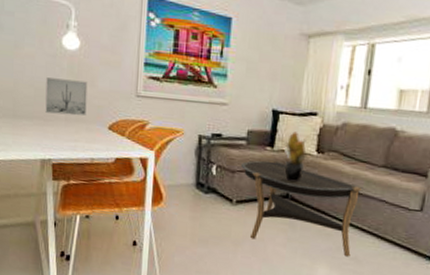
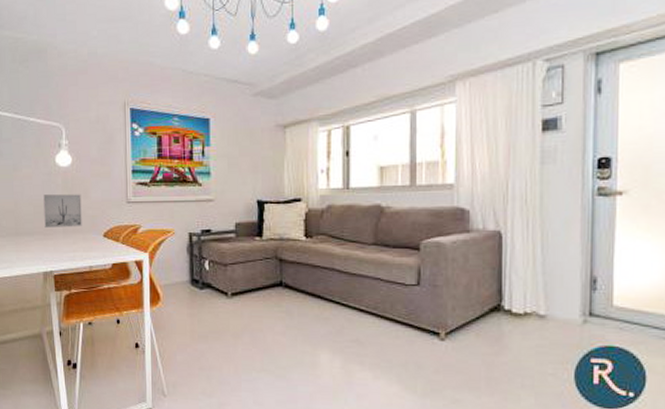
coffee table: present [240,160,363,257] -> none [232,249,356,340]
potted plant: present [280,131,311,183] -> none [268,219,299,269]

